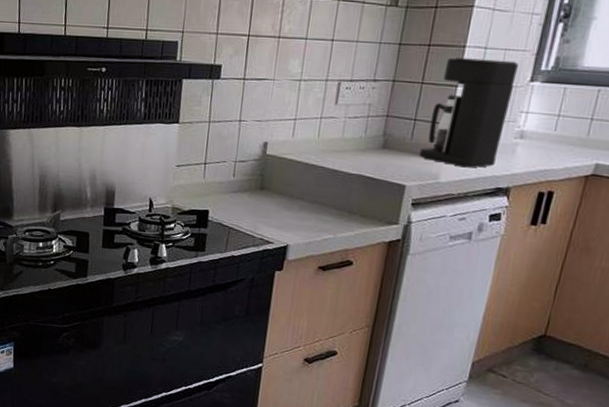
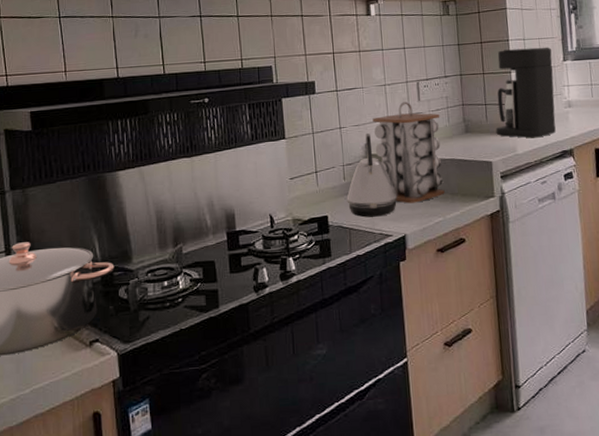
kettle: none [232,130,288,222] -> present [346,132,398,217]
spice rack: none [273,102,357,215] -> present [372,101,445,204]

